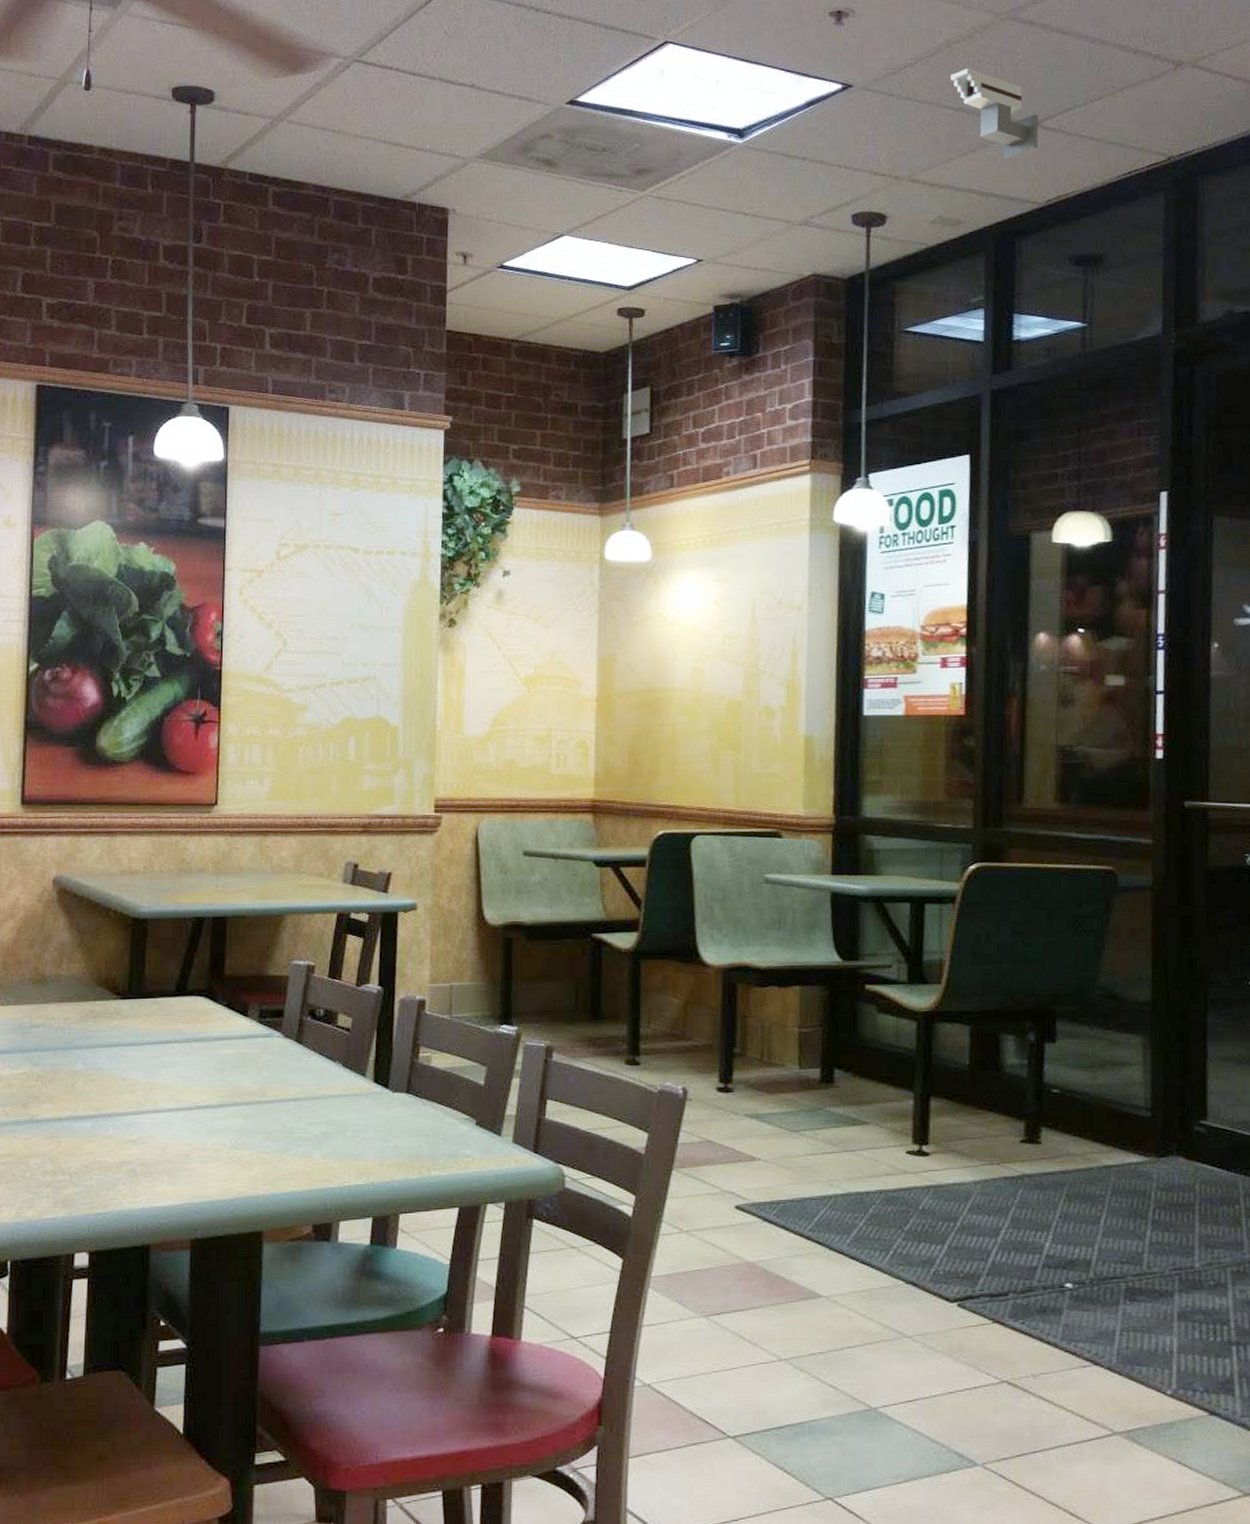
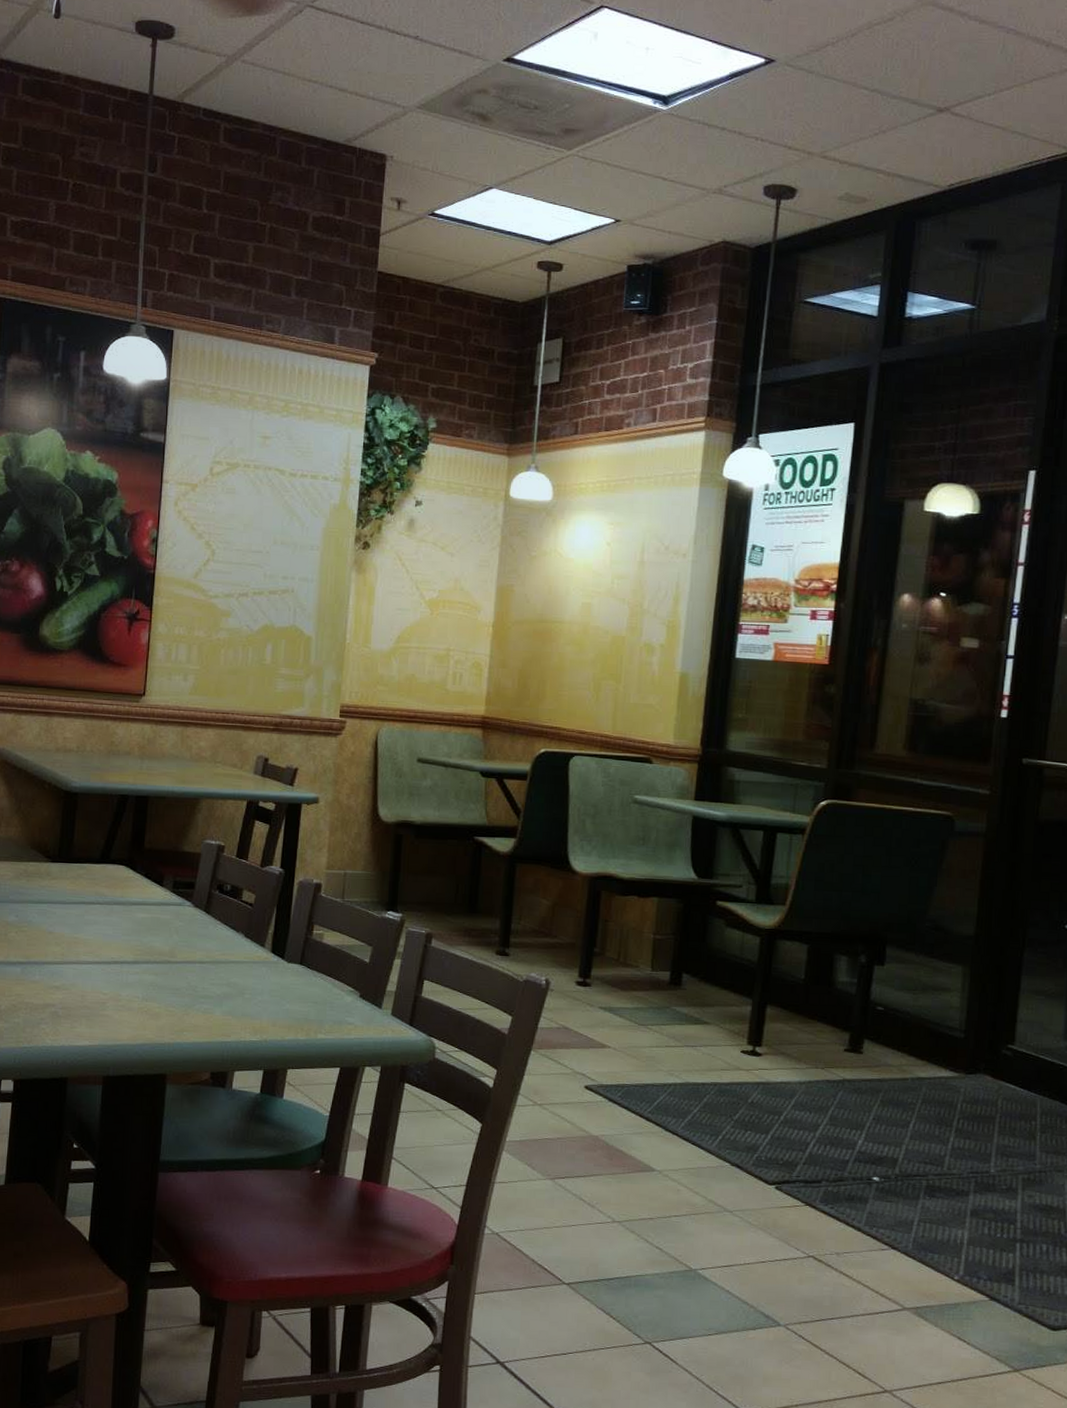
security camera: present [949,67,1039,159] -> none [868,50,949,142]

